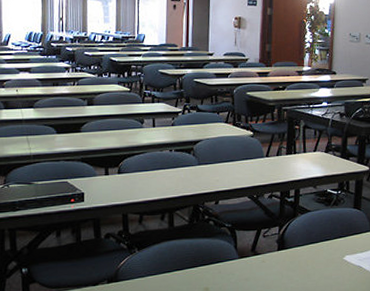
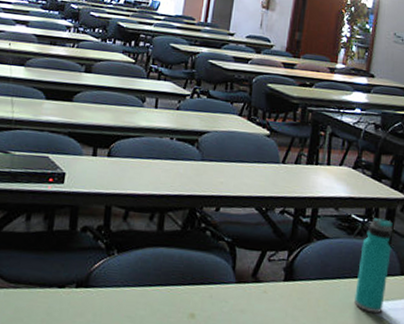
water bottle: none [336,189,362,264] -> present [354,218,393,314]

